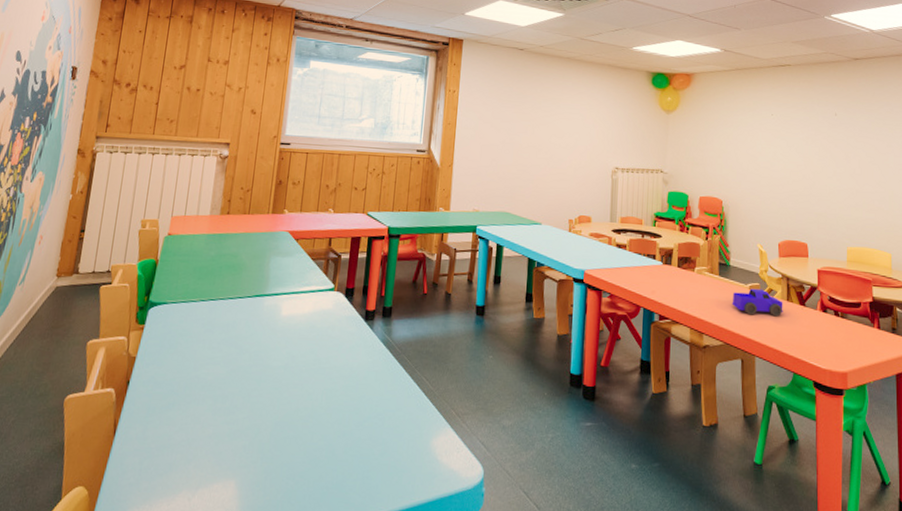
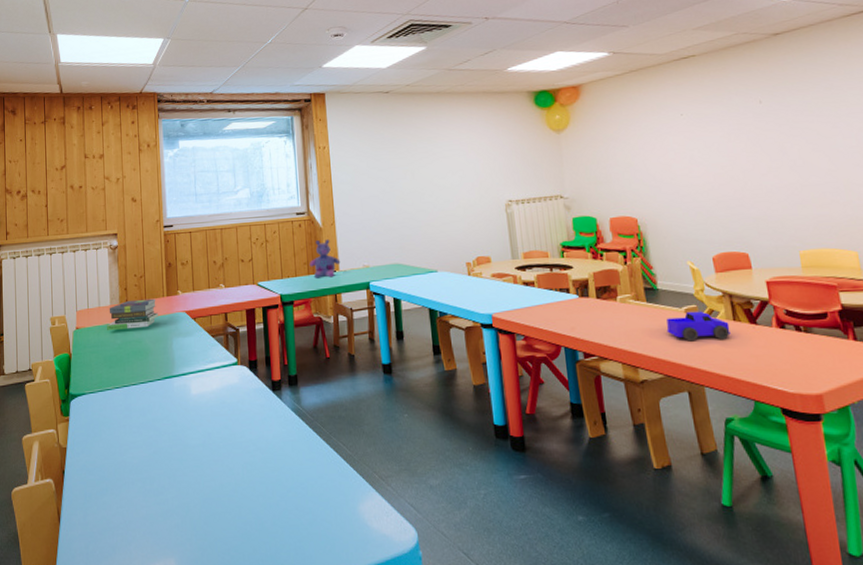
books: none [201,212,261,243] -> present [106,298,159,330]
toy: none [422,178,452,217] -> present [310,239,341,280]

